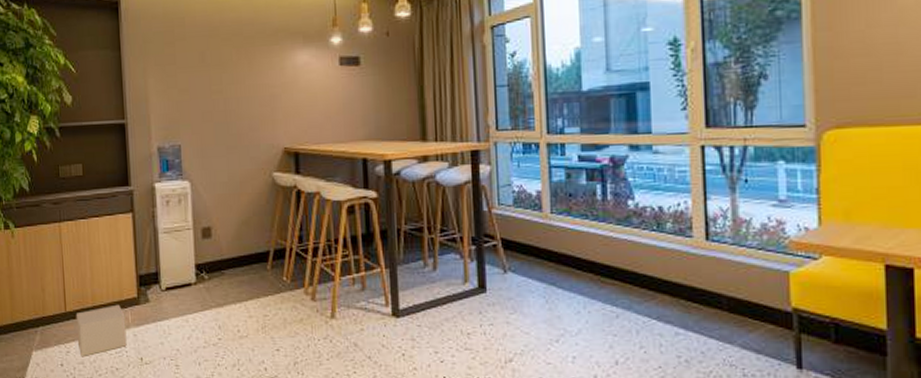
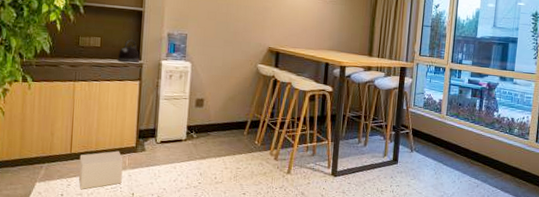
kettle: none [104,161,130,192] -> present [118,39,141,63]

